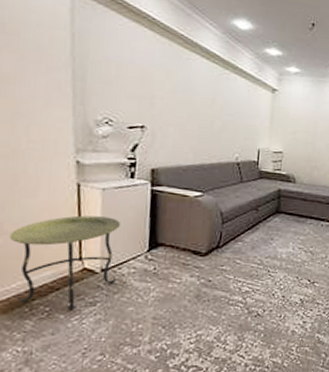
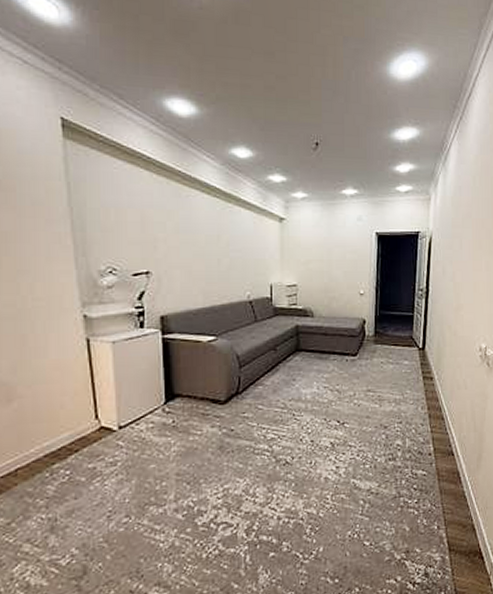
side table: present [8,215,120,310] -> none [23,371,136,471]

